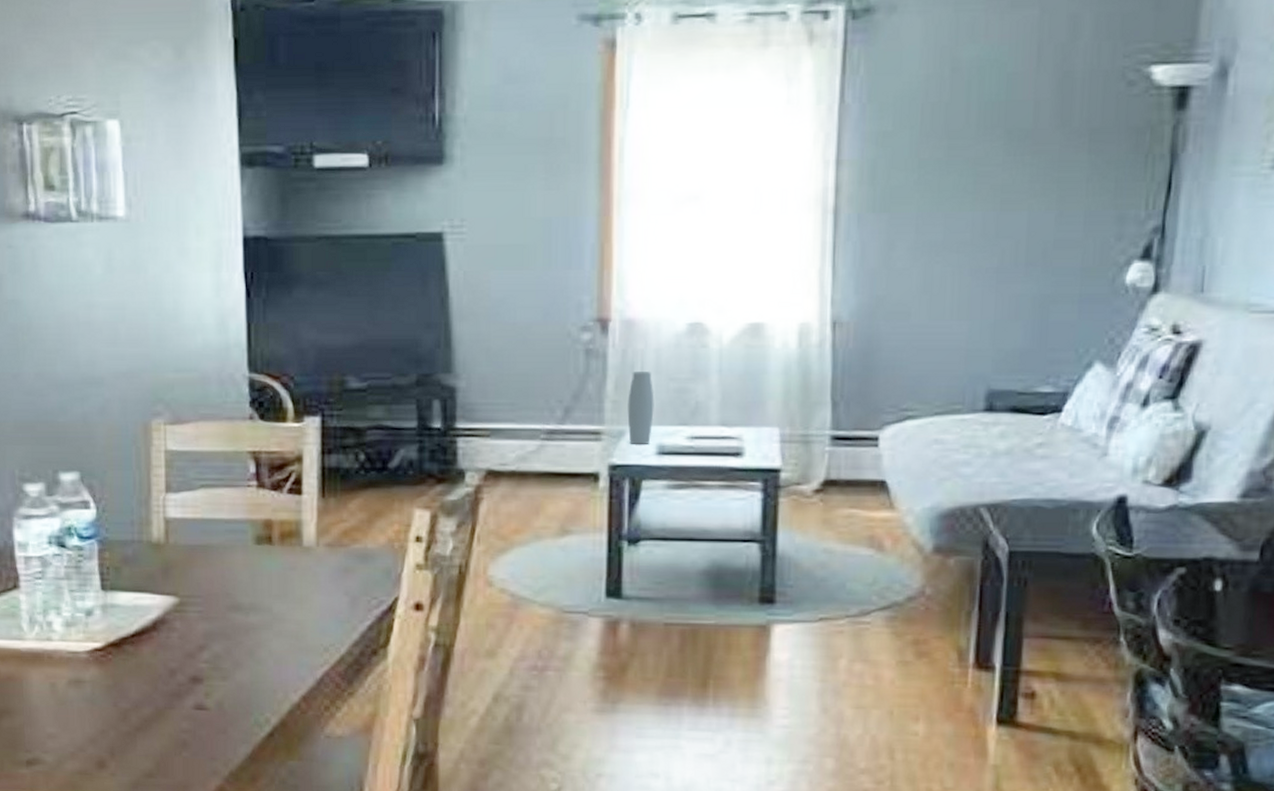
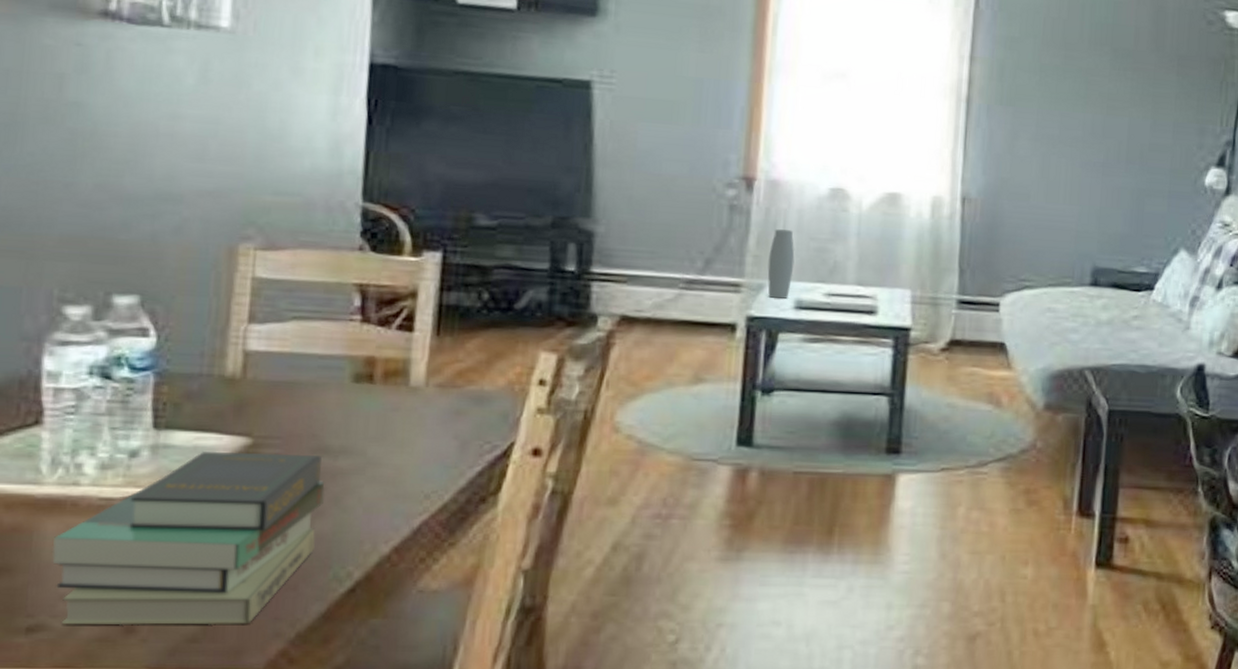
books: none [37,609,241,763] -> present [52,450,325,626]

